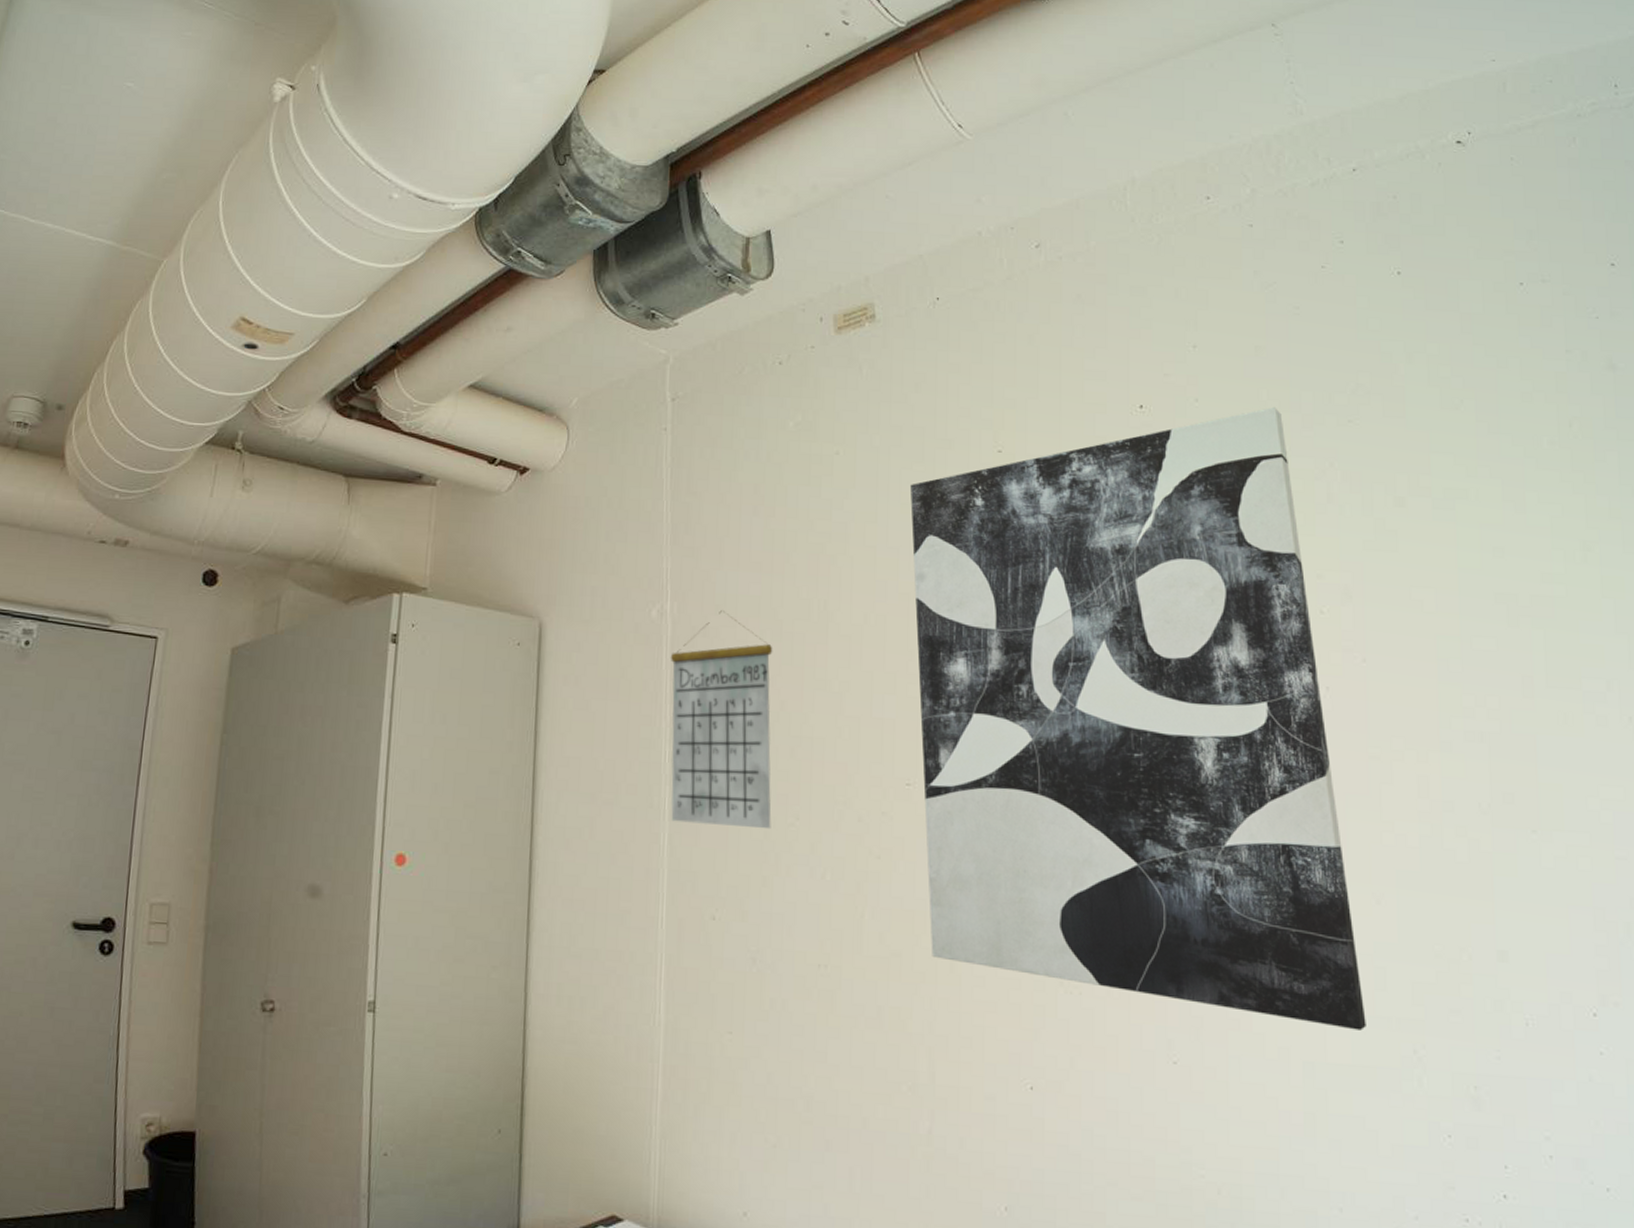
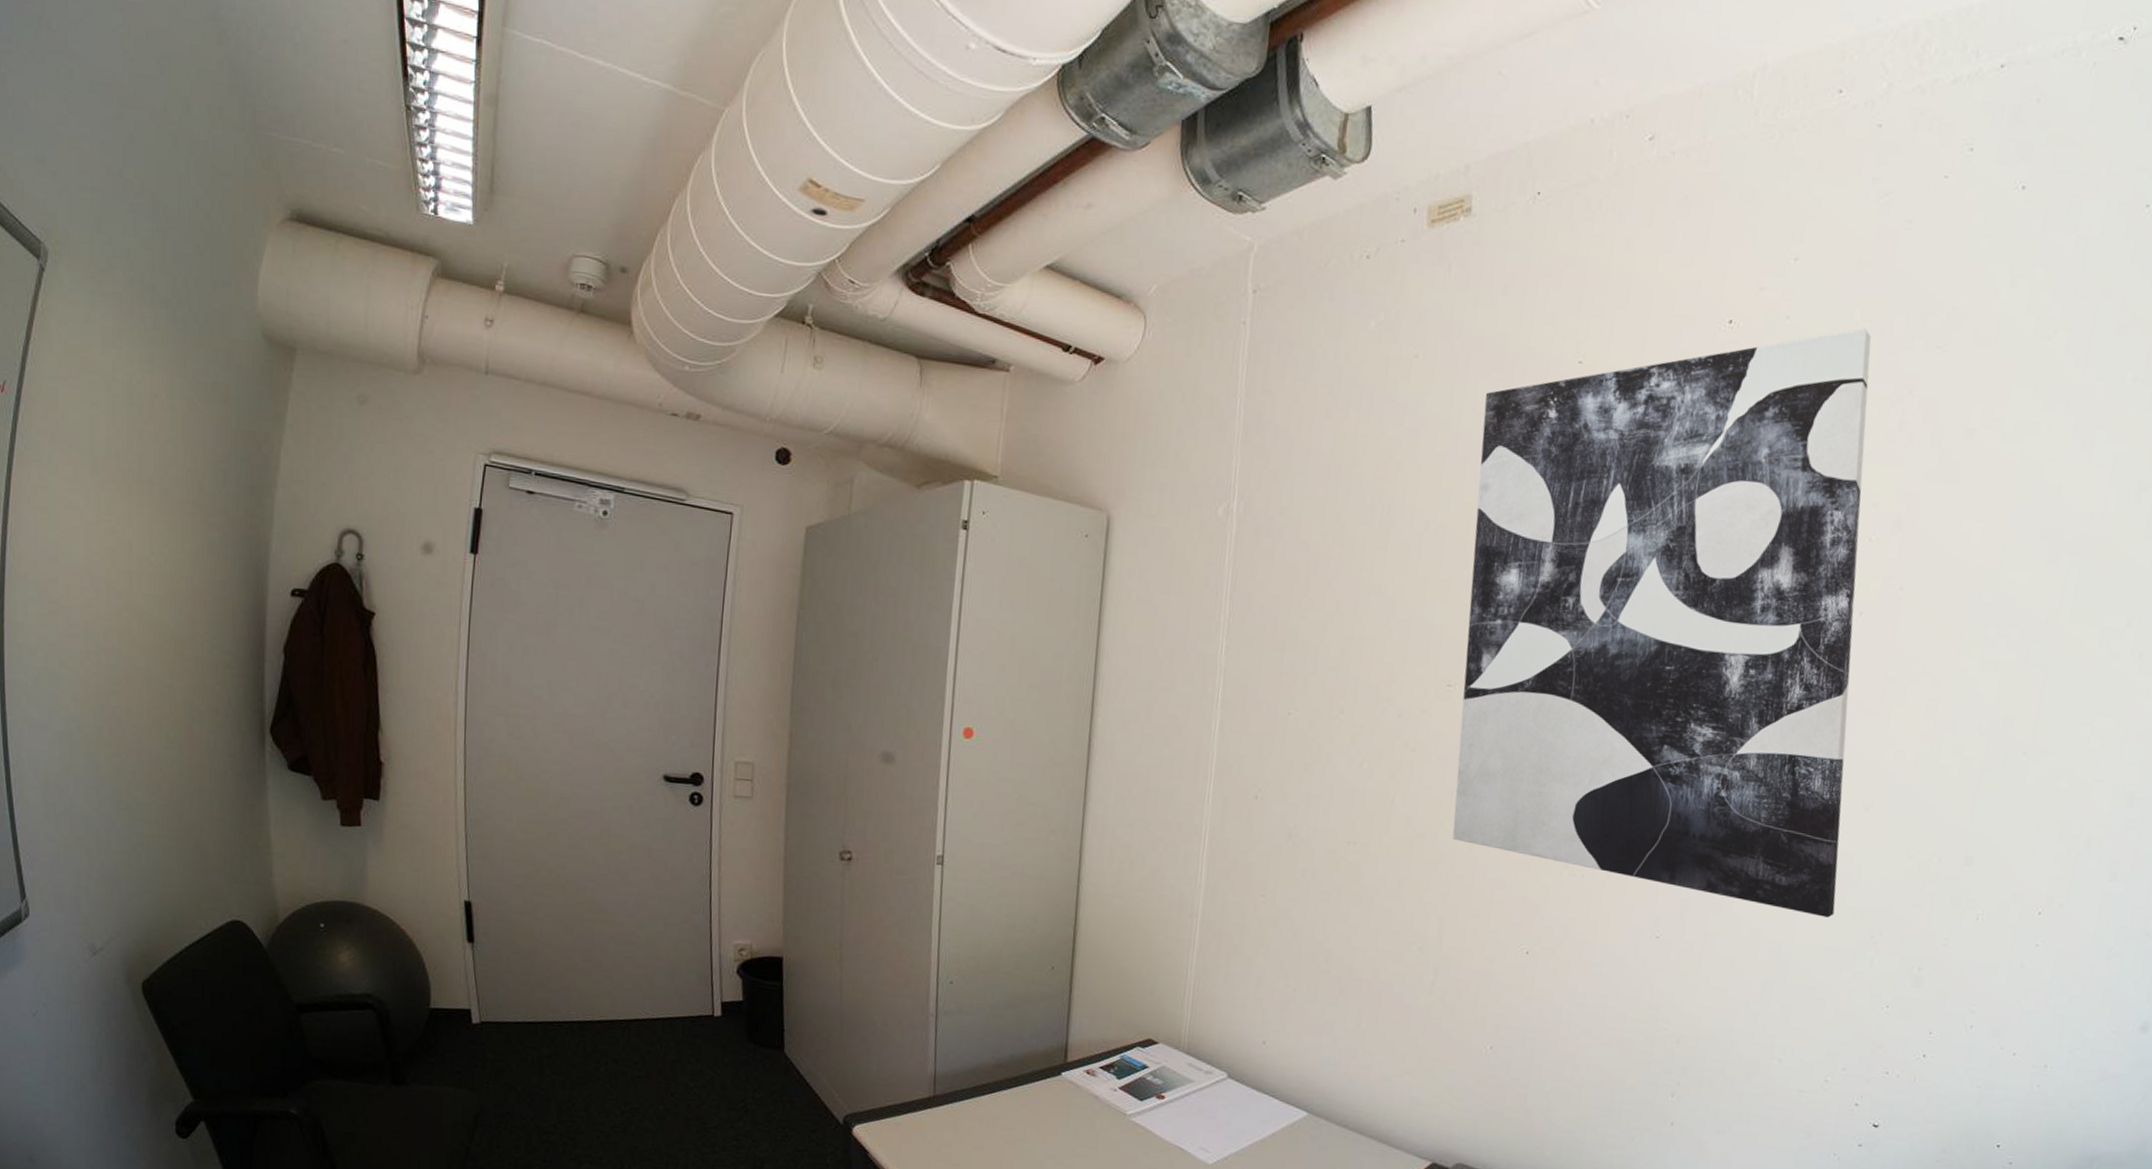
calendar: present [670,610,773,830] -> none [1223,511,1334,721]

